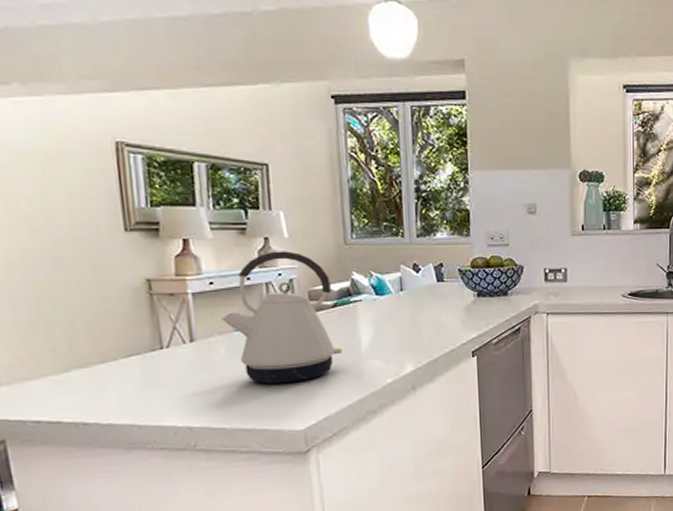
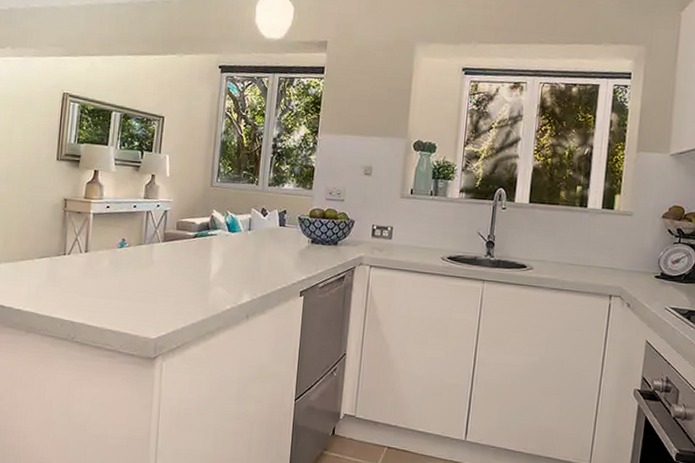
kettle: present [221,251,342,384] -> none [110,186,195,297]

